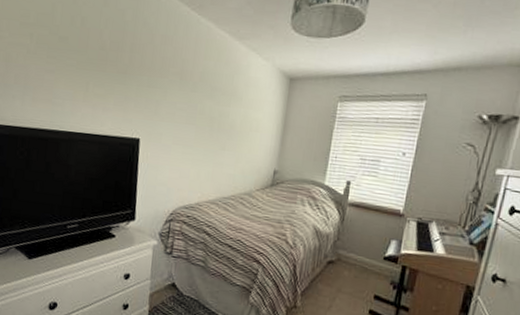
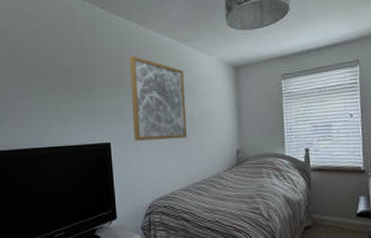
wall art: none [166,44,232,148] -> present [130,55,188,141]

